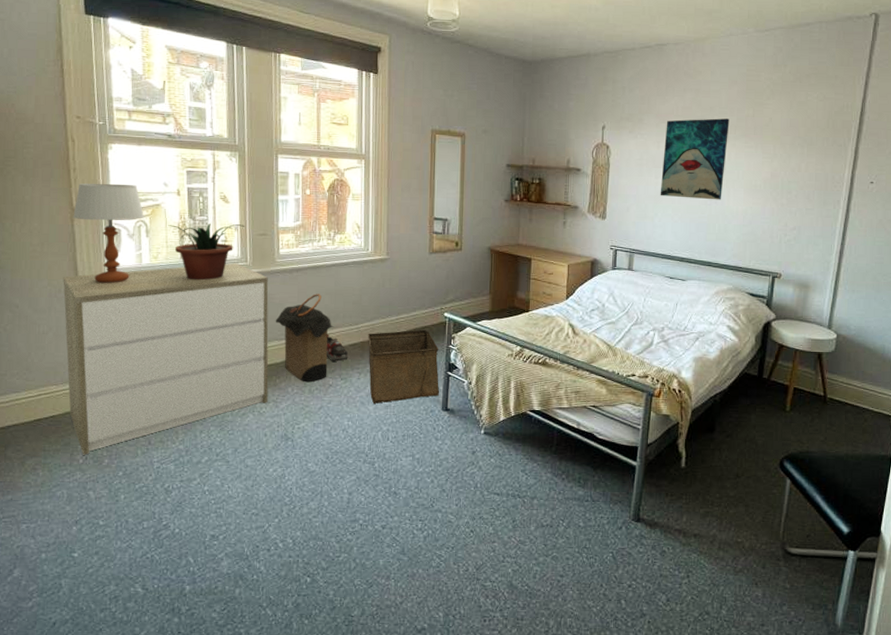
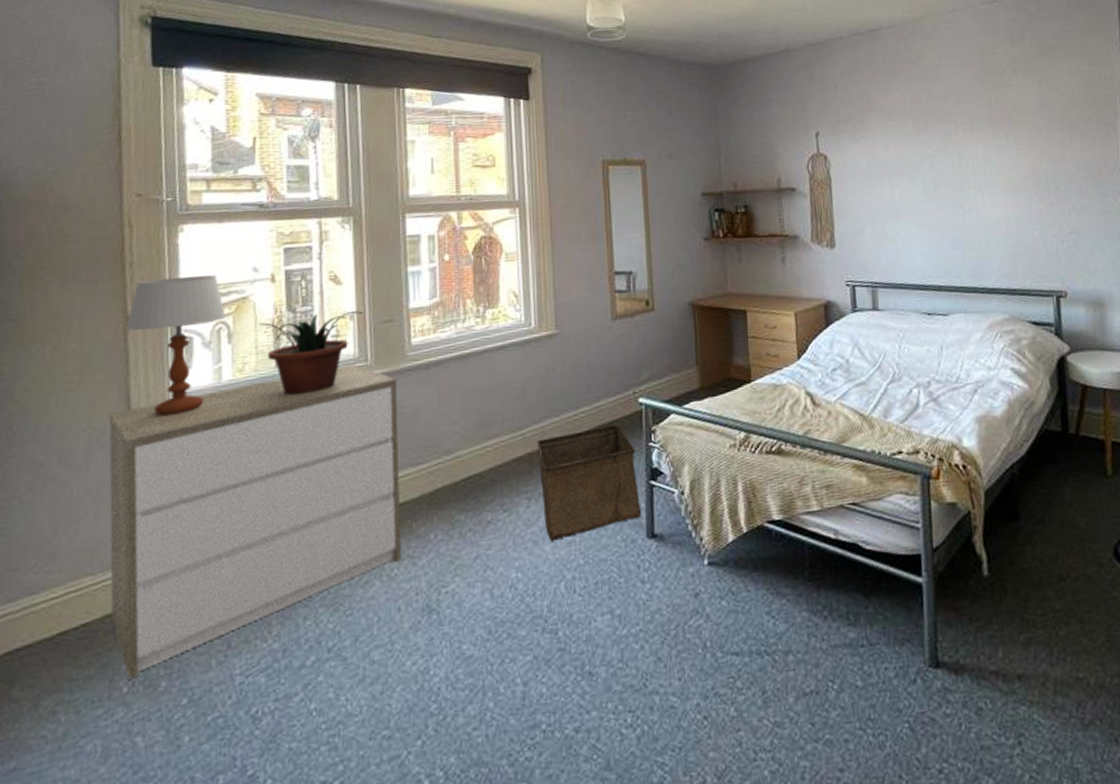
laundry hamper: present [275,294,334,383] -> none [408,393,490,523]
shoe: present [326,334,349,362] -> none [480,448,512,487]
wall art: present [660,118,730,200] -> none [893,107,976,211]

